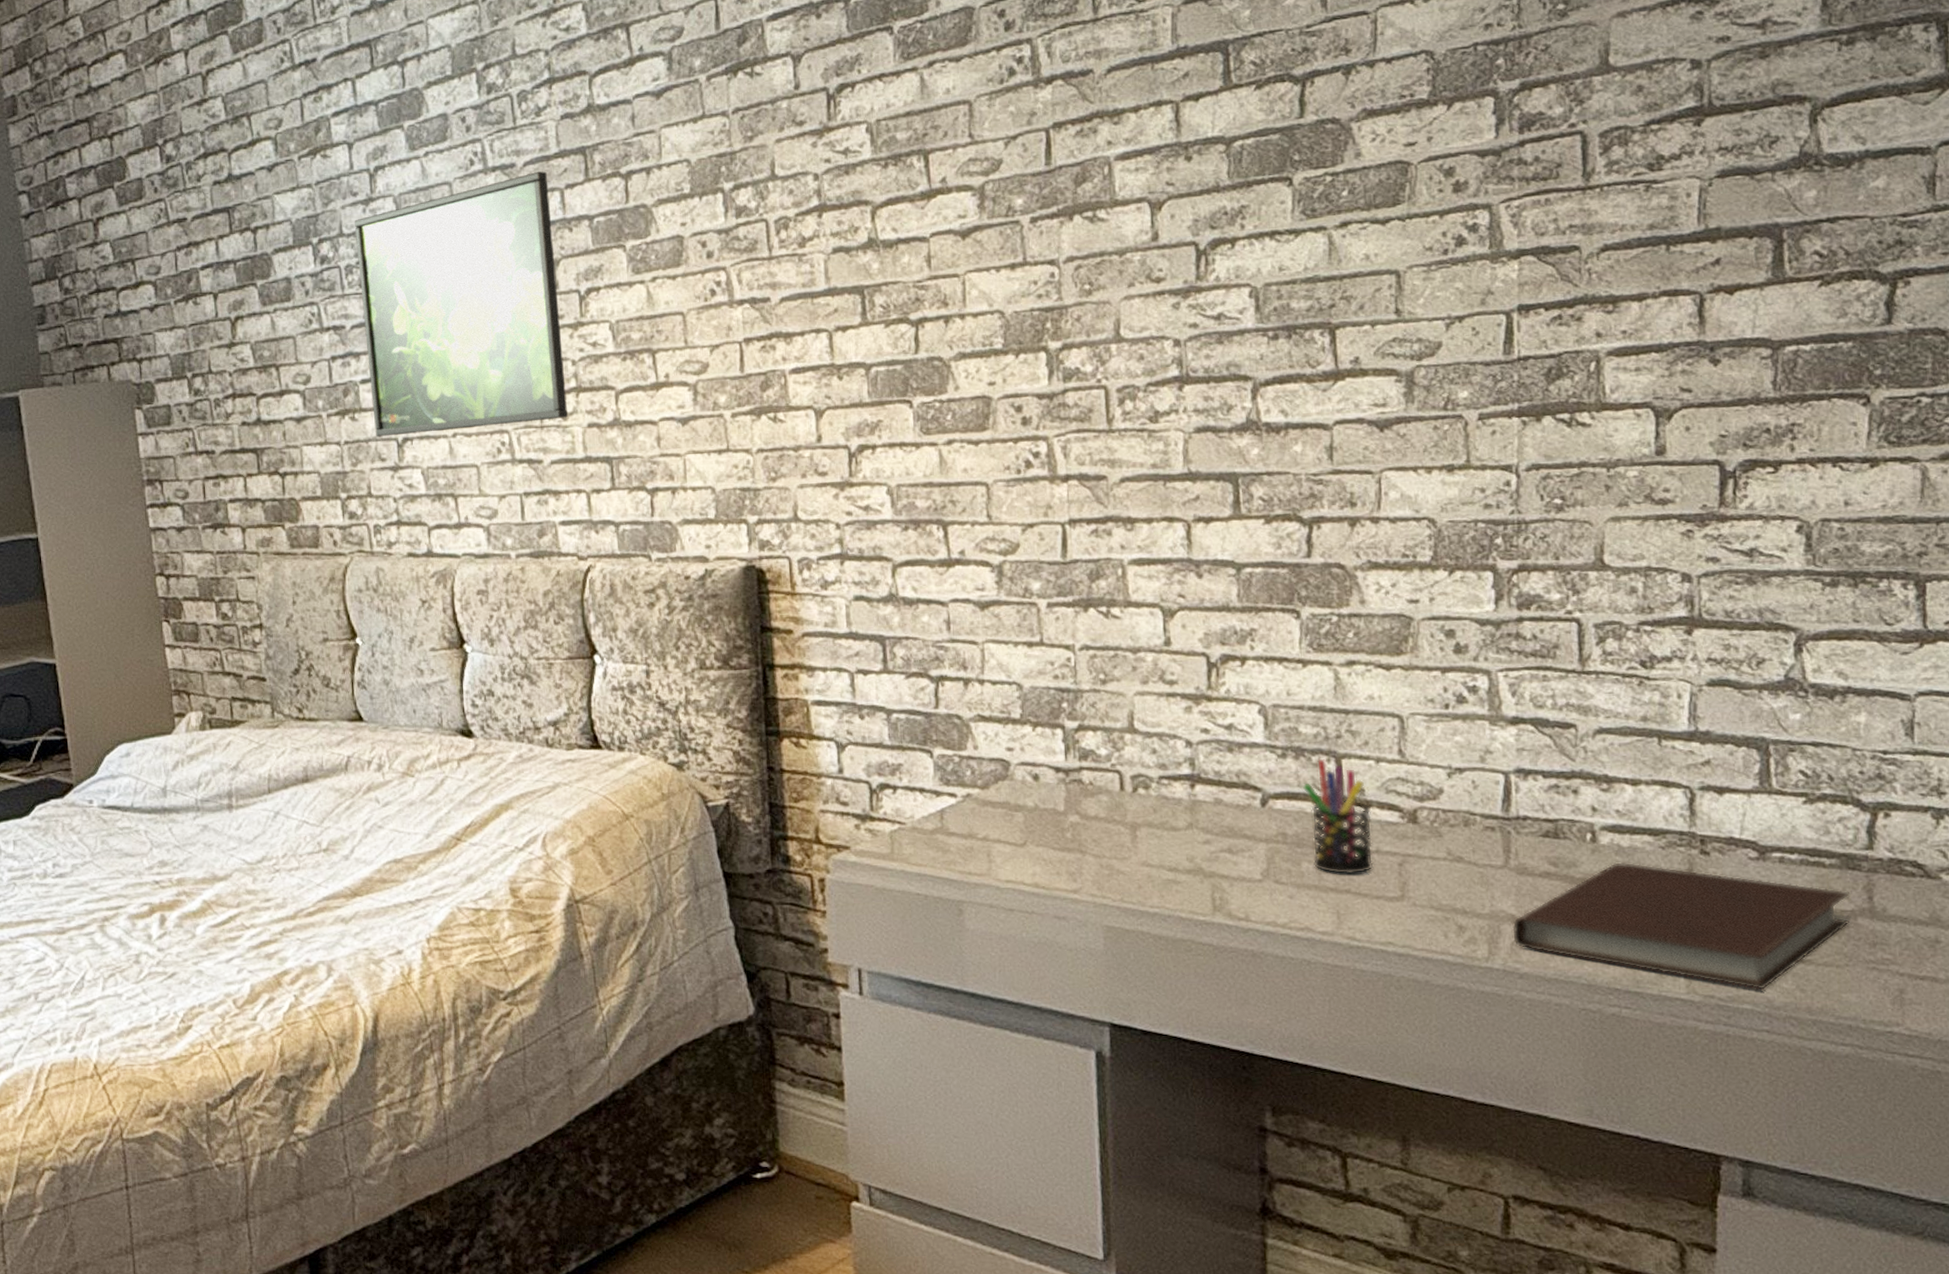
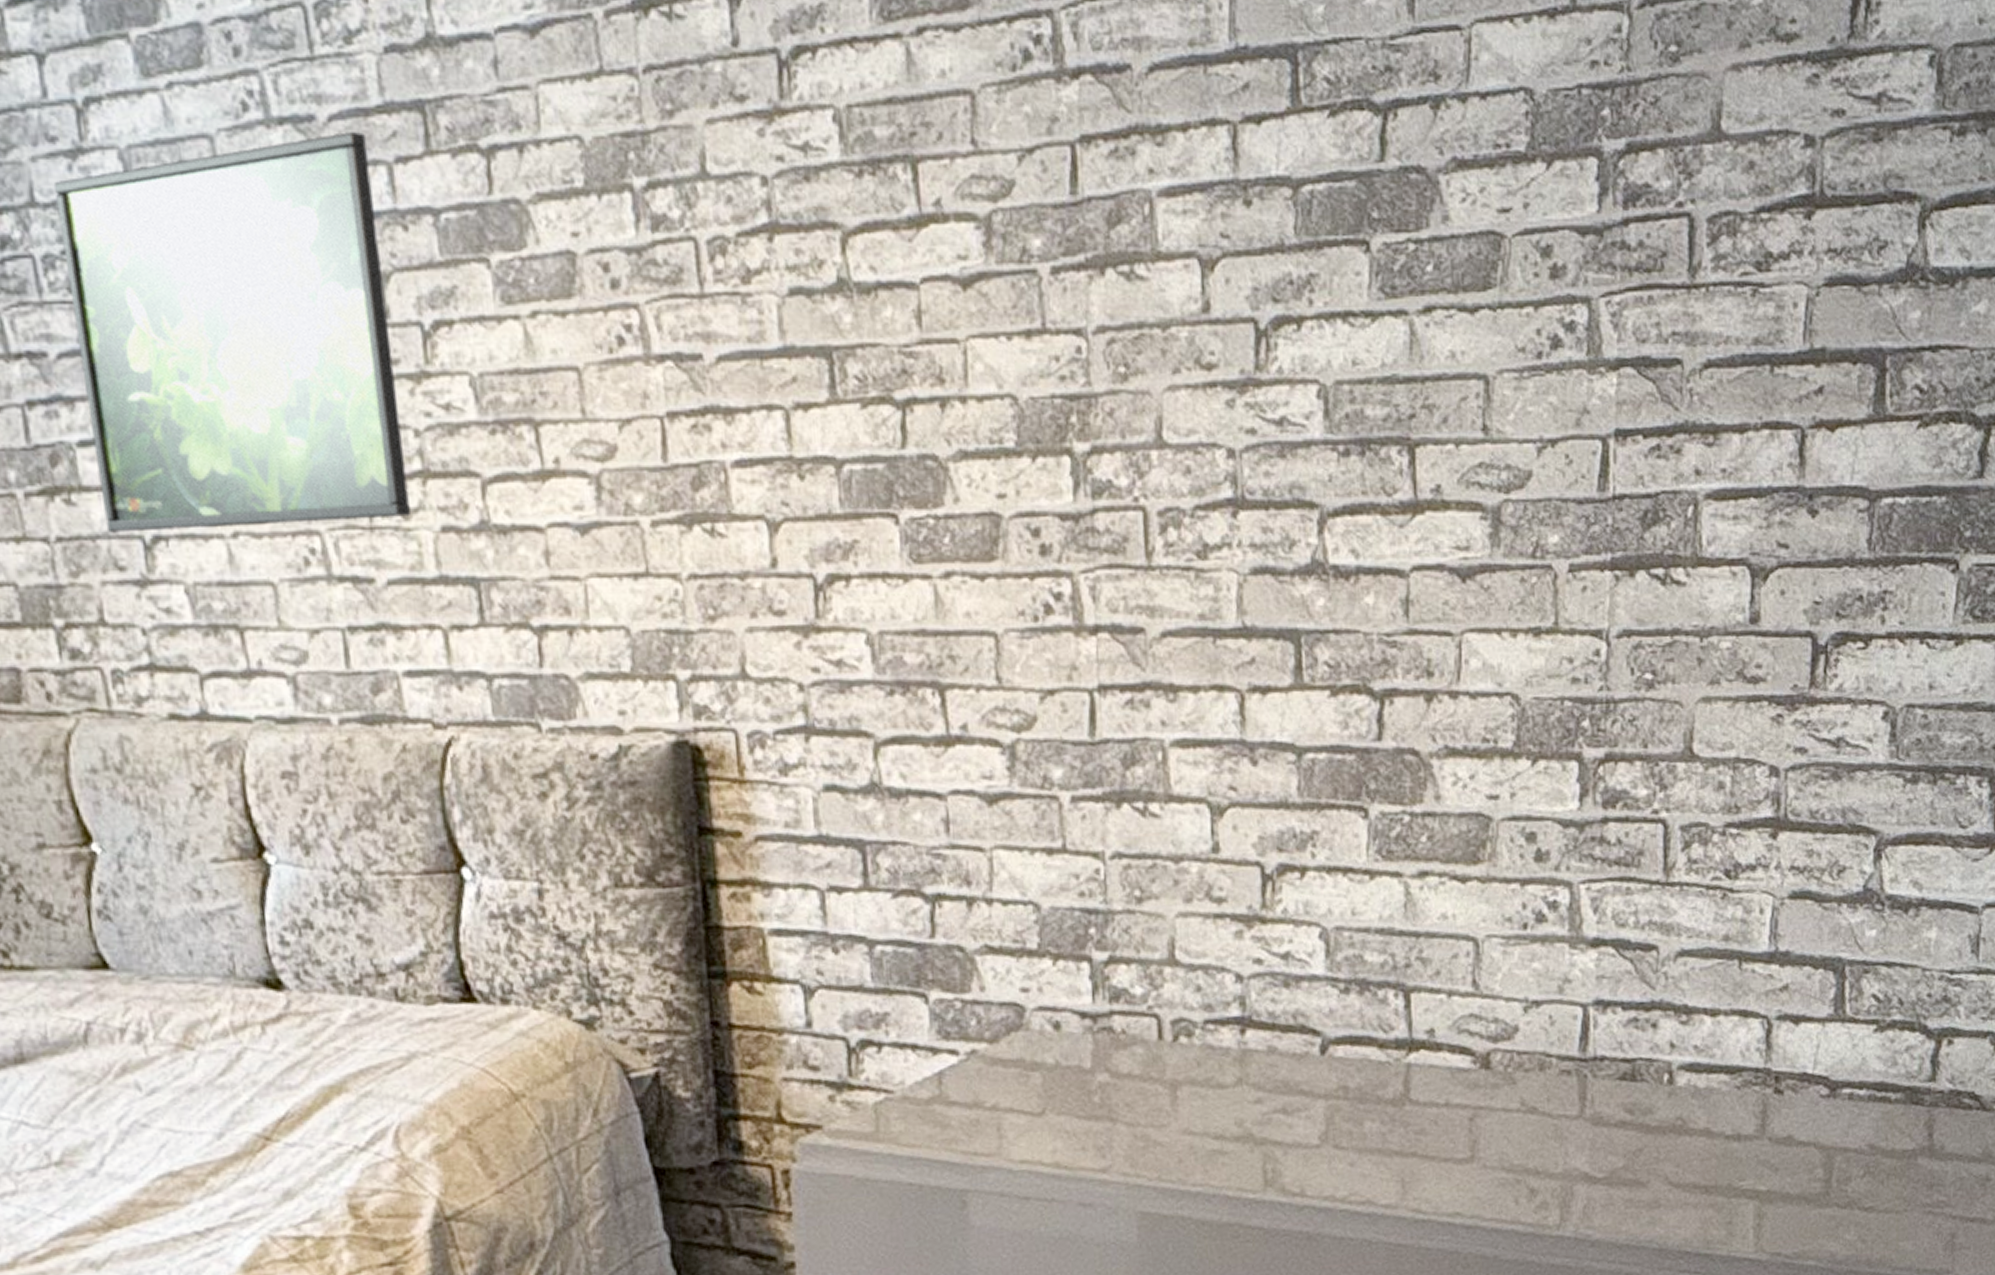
pen holder: present [1302,758,1374,875] -> none [1366,992,1443,1135]
notebook: present [1512,862,1850,990] -> none [1585,1105,1912,1244]

